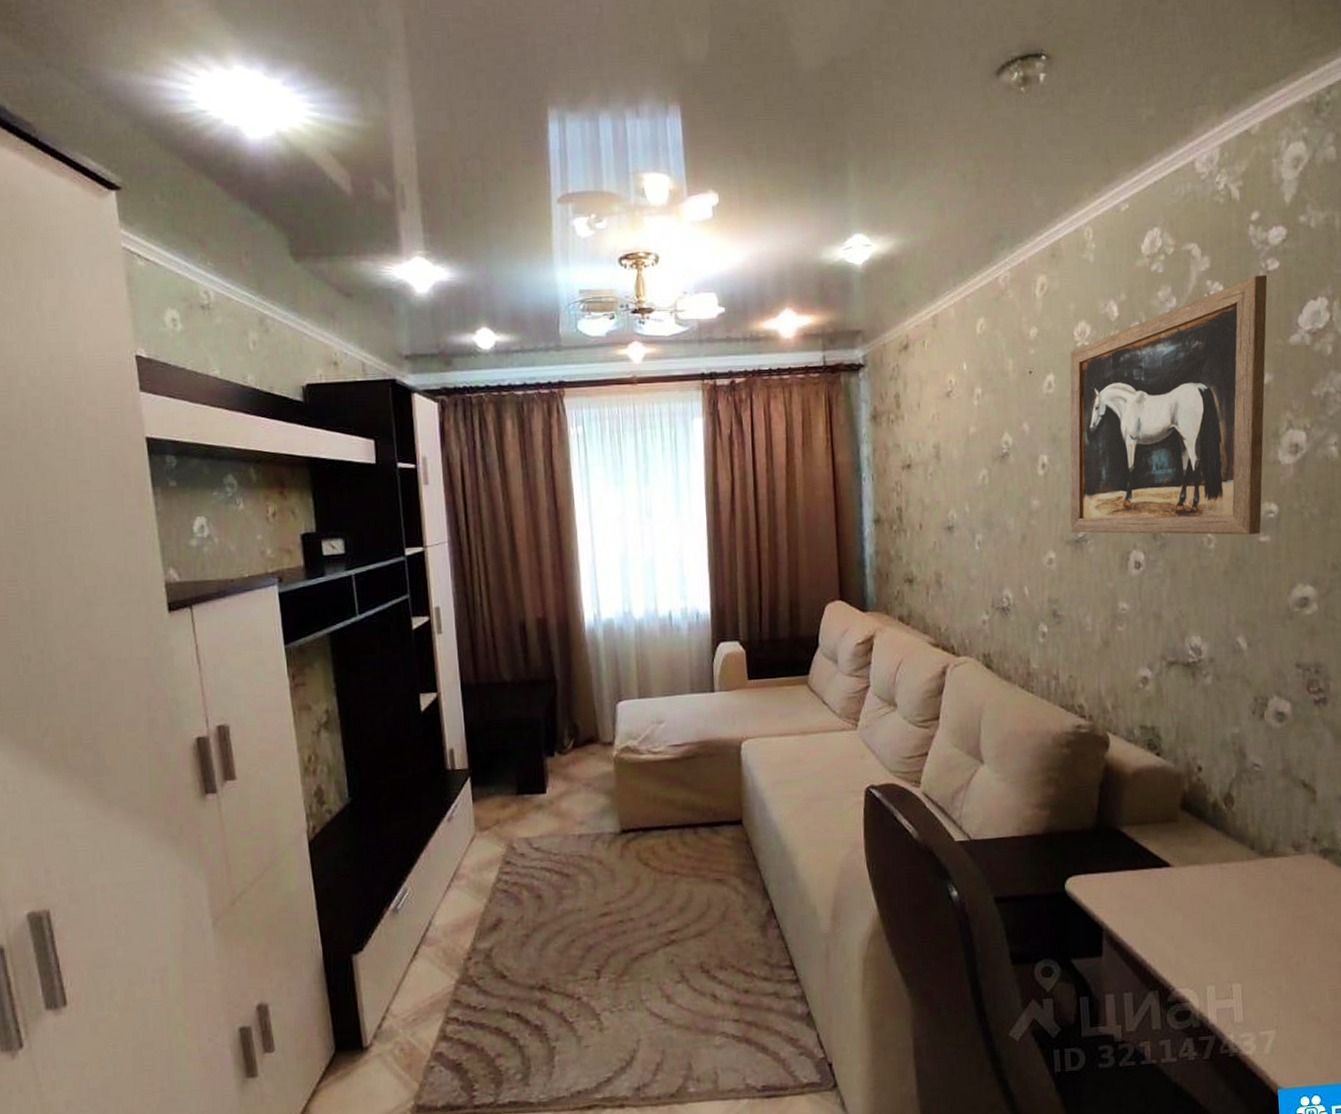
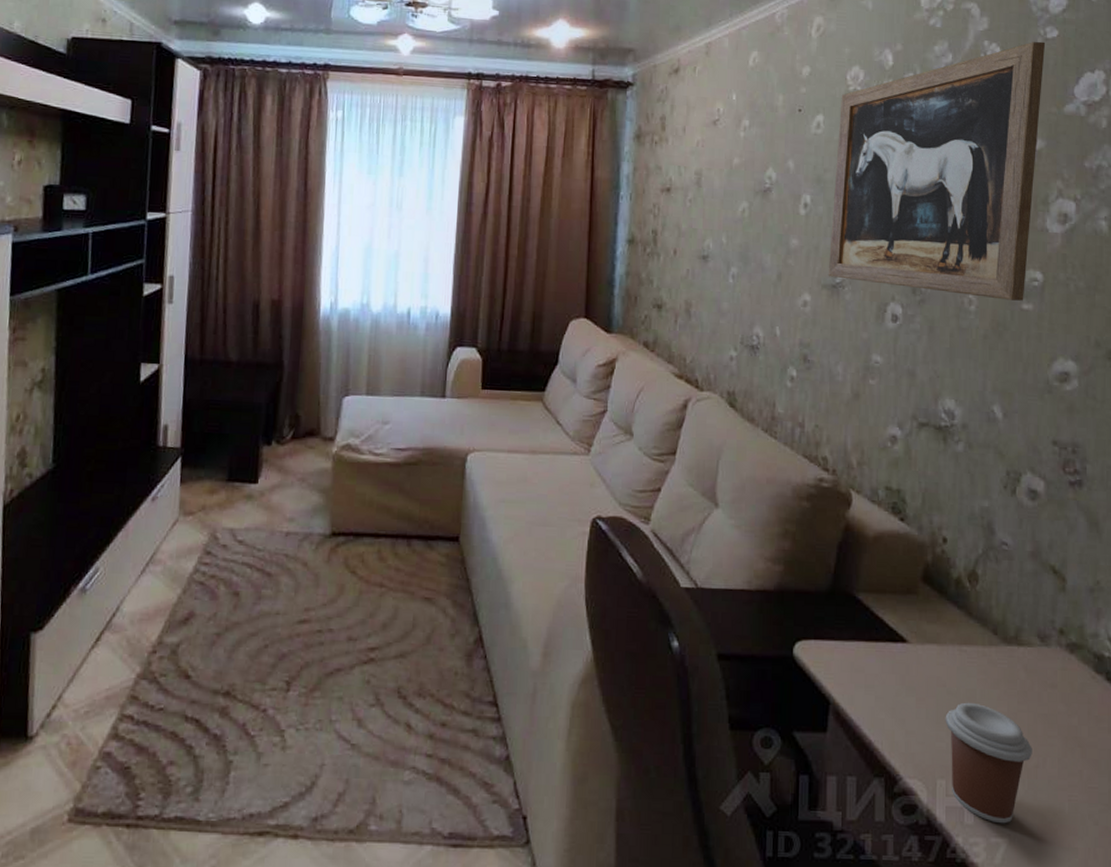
coffee cup: none [1210,913,1294,1018] -> present [945,702,1032,824]

